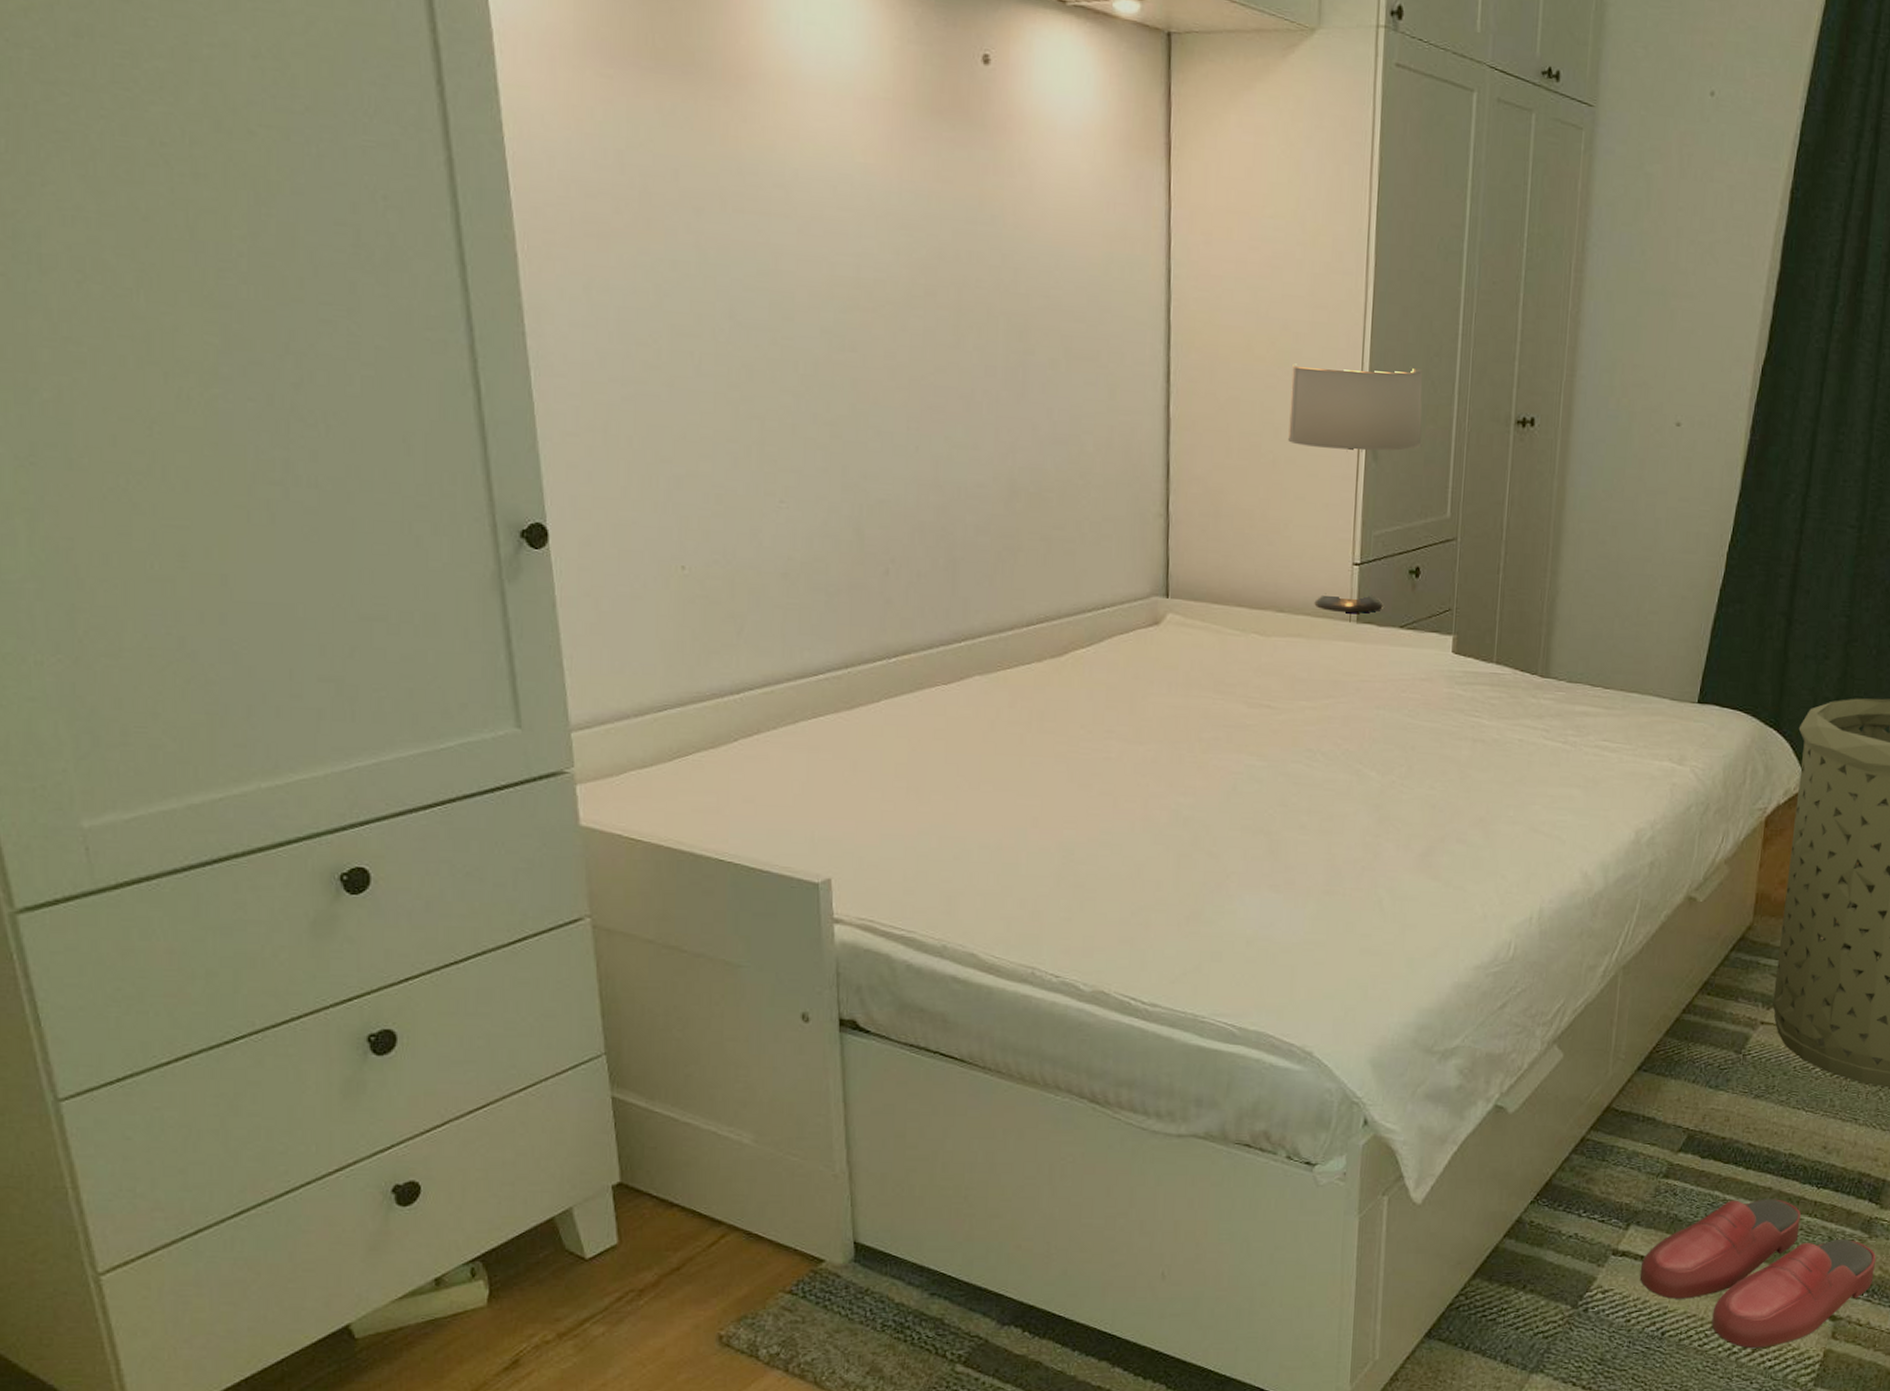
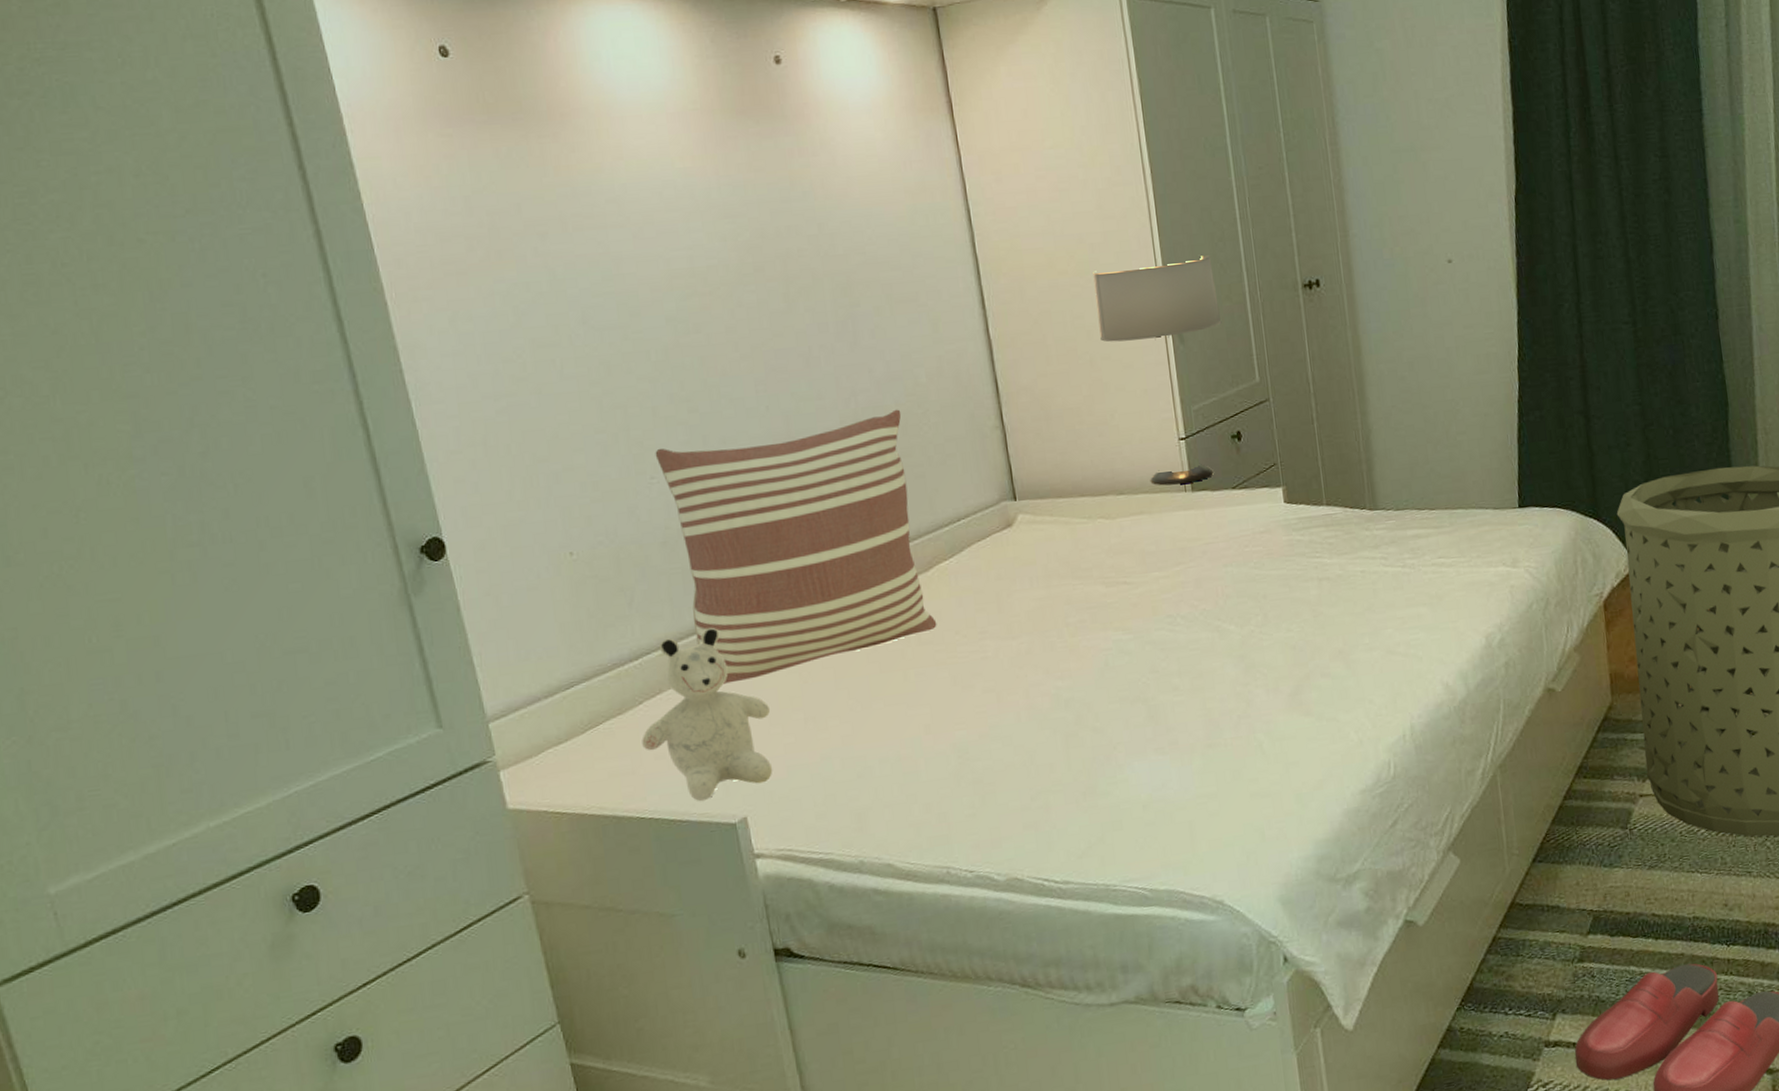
stuffed animal: none [731,673,871,855] -> present [642,627,773,802]
pillow: none [788,470,1063,737] -> present [655,409,937,684]

